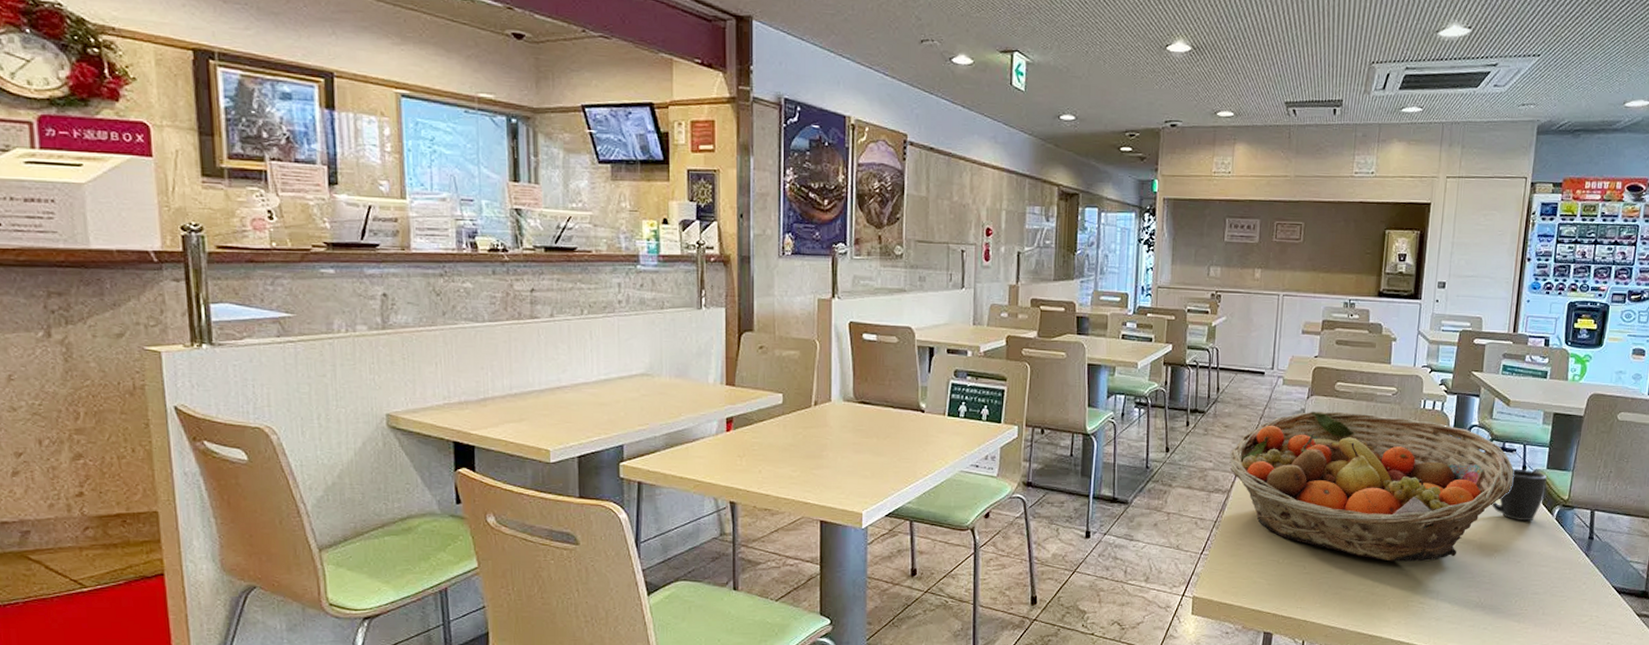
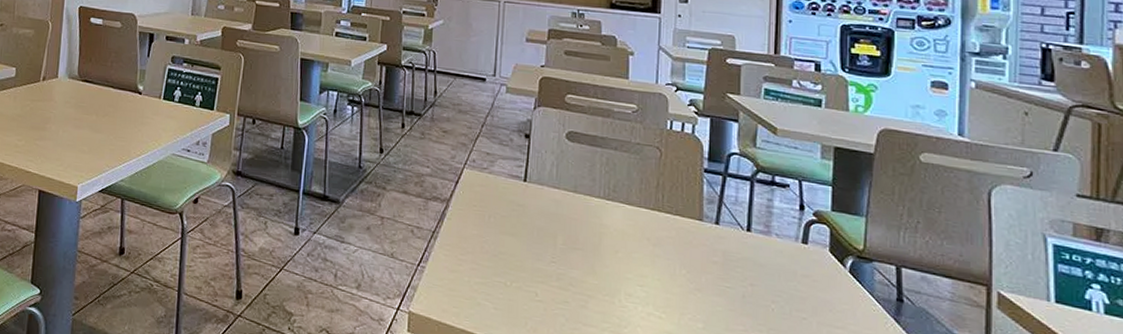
fruit basket: present [1230,411,1514,562] -> none [449,122,789,305]
mug: present [1492,468,1547,522] -> none [764,206,833,271]

